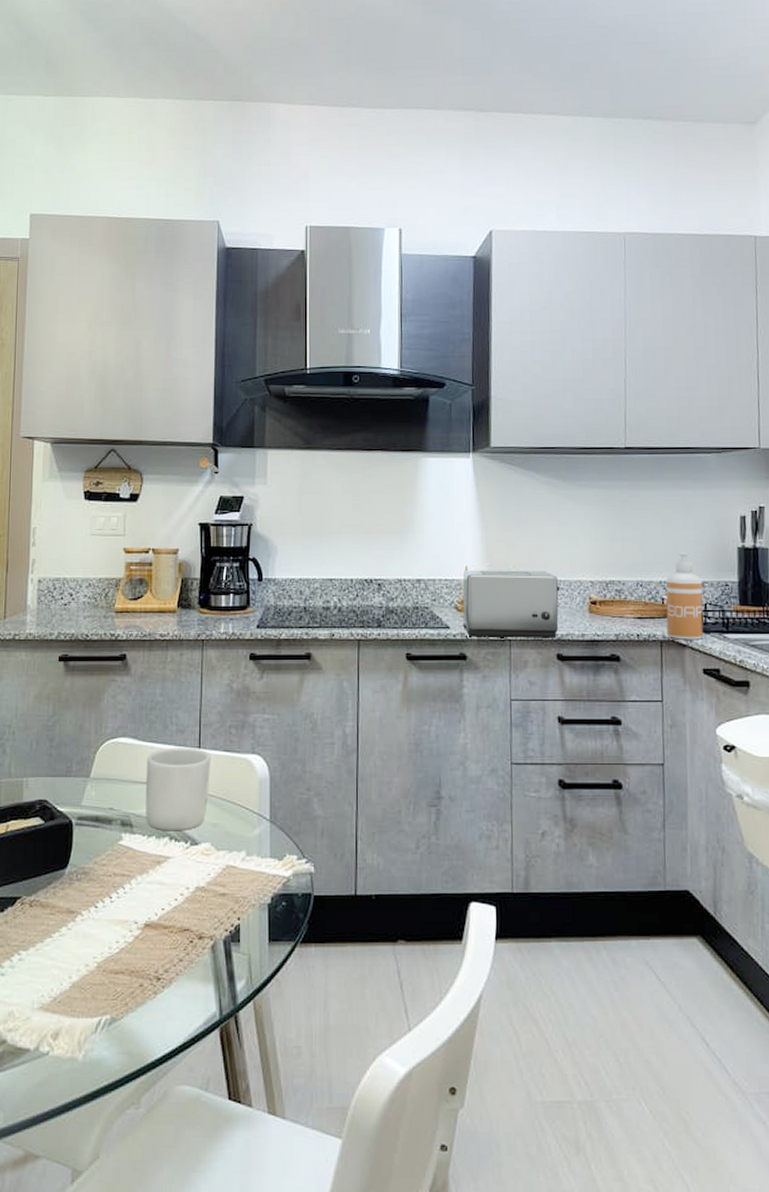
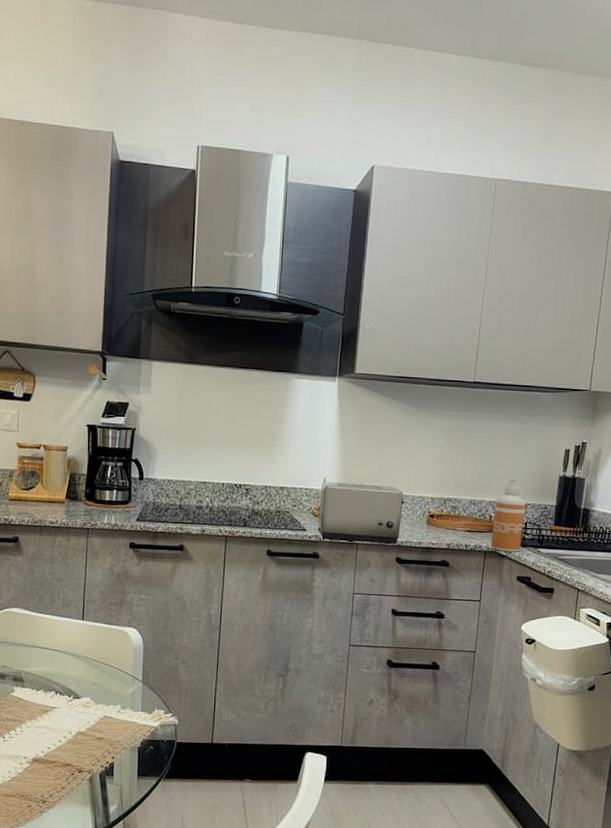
mug: present [146,748,212,831] -> none [35,618,94,687]

